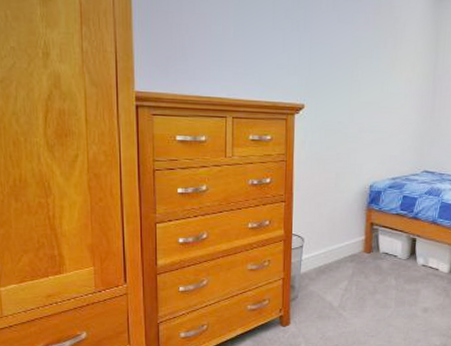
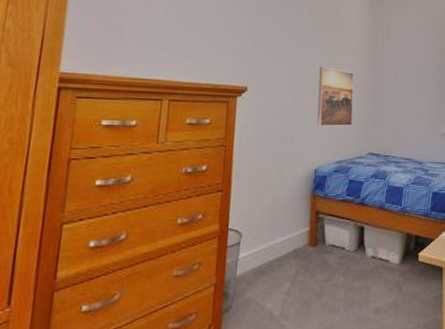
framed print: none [373,82,412,145] -> present [317,66,354,127]

